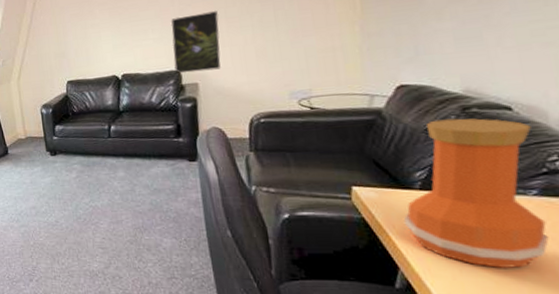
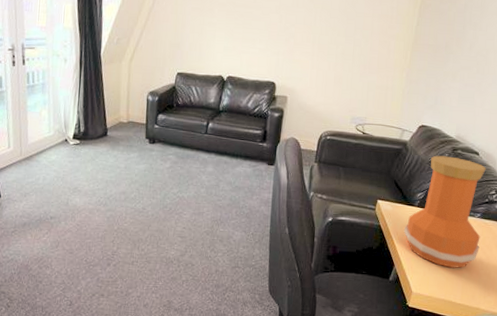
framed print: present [171,11,221,74] -> none [271,33,313,88]

